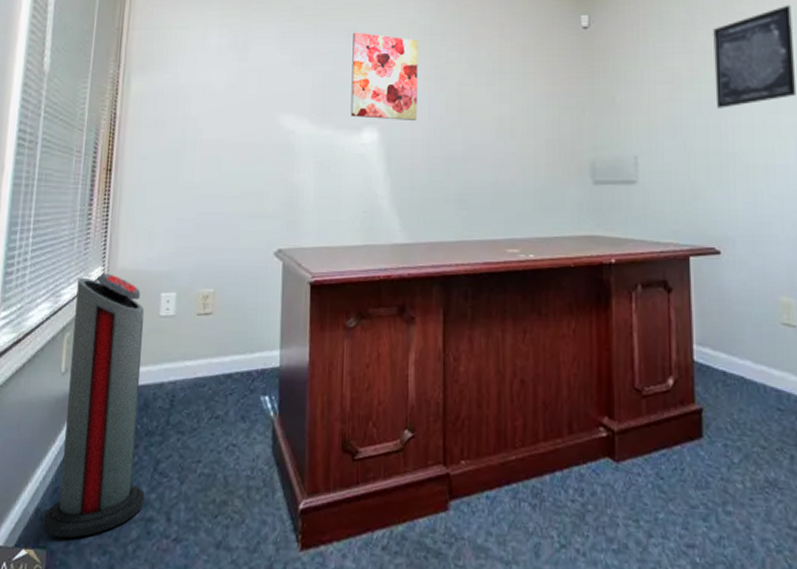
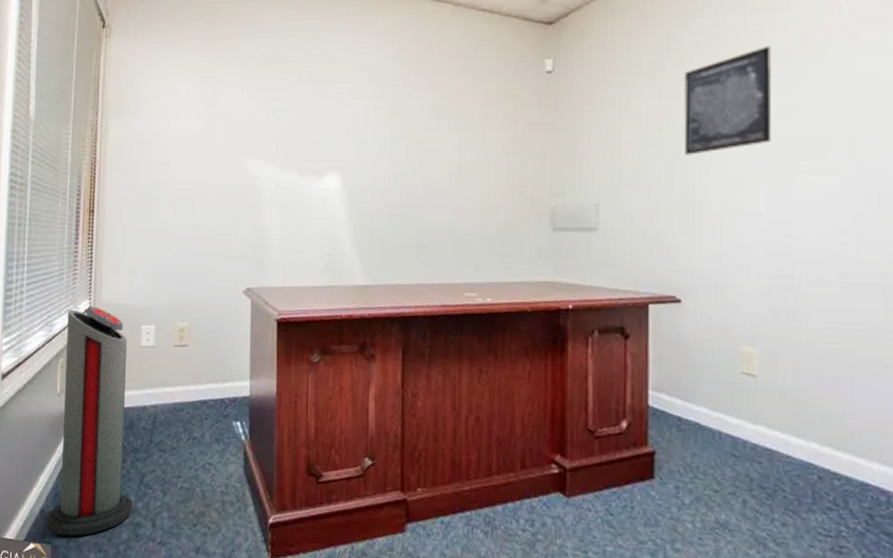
wall art: present [350,32,418,120] -> none [314,78,380,166]

